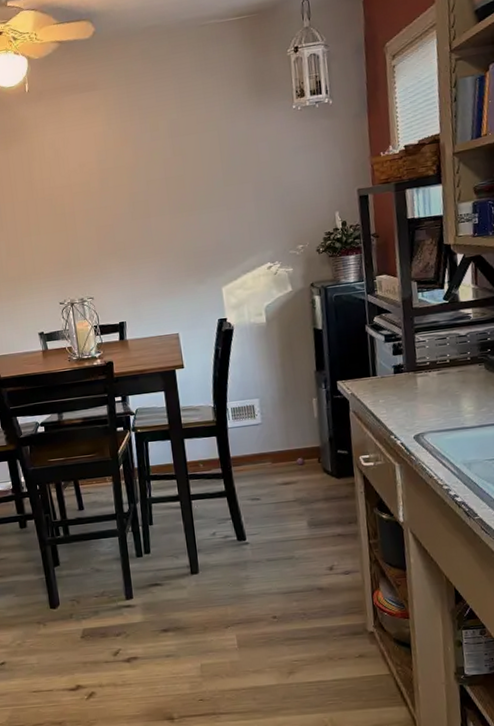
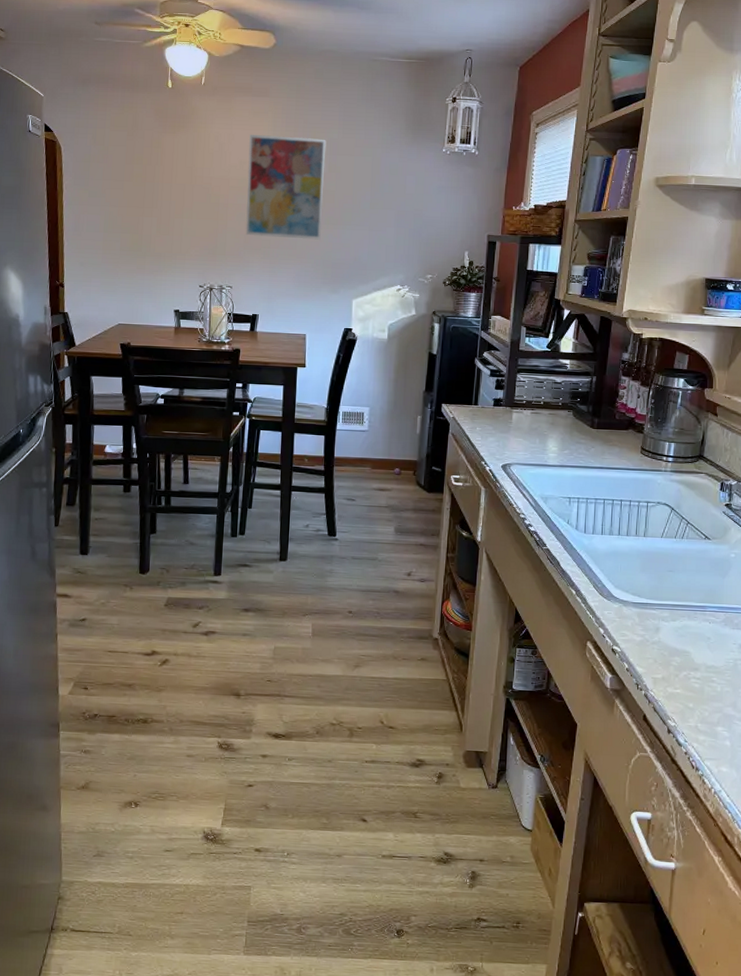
wall art: none [84,122,177,241] -> present [245,134,326,240]

